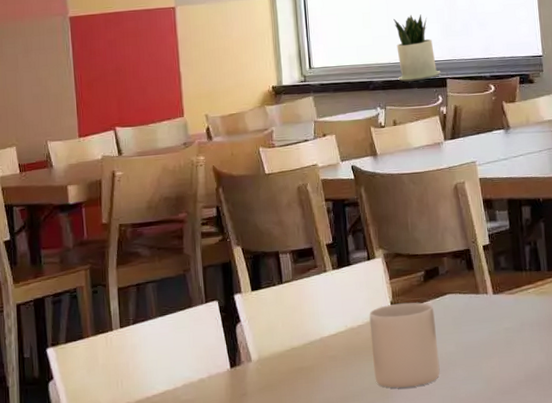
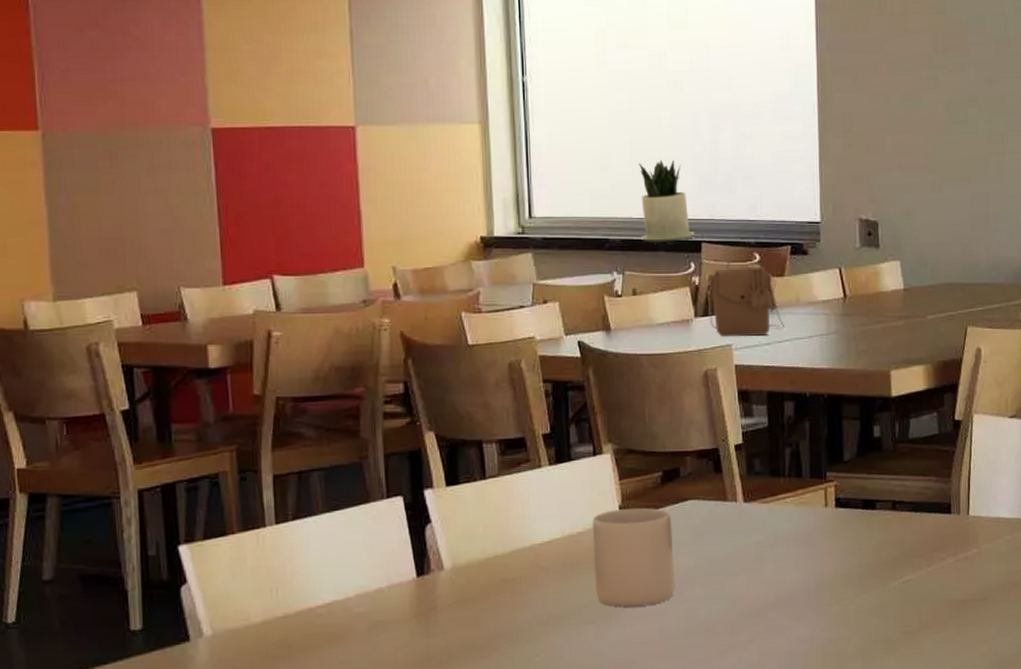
handbag: none [451,87,518,156] -> present [705,255,785,338]

